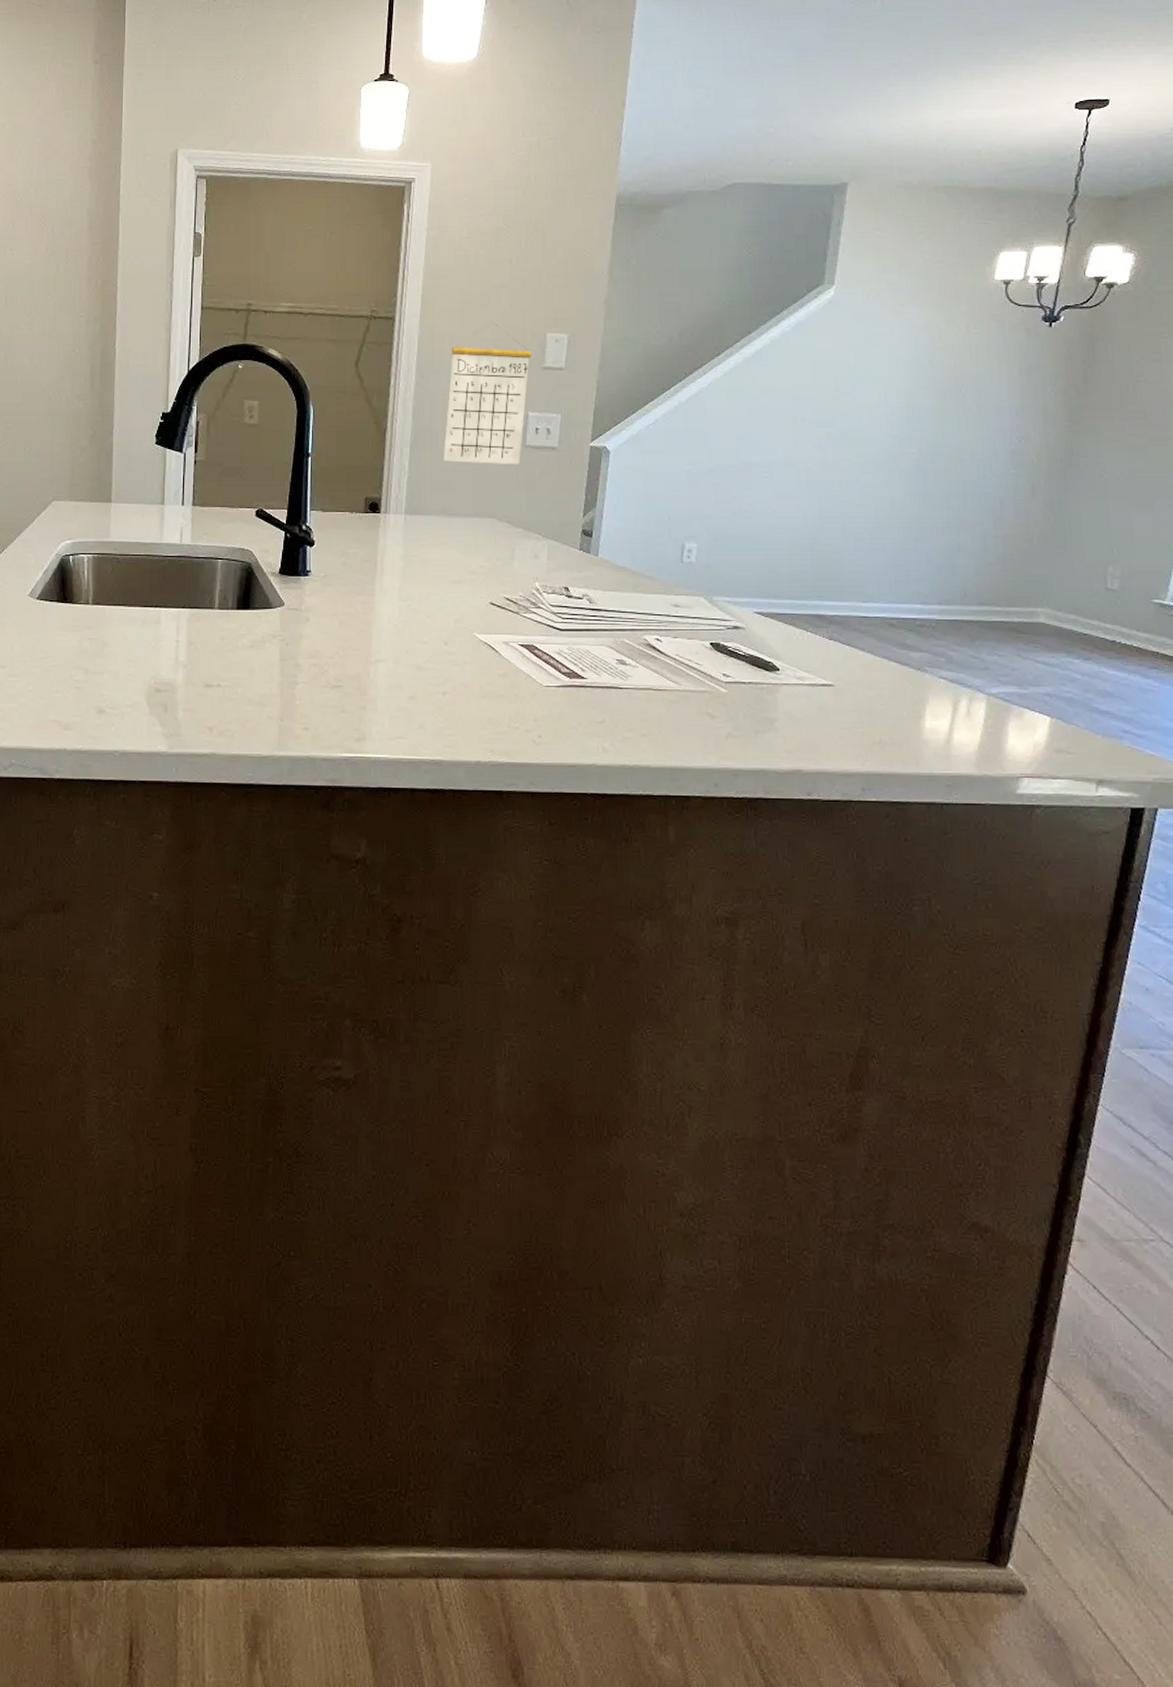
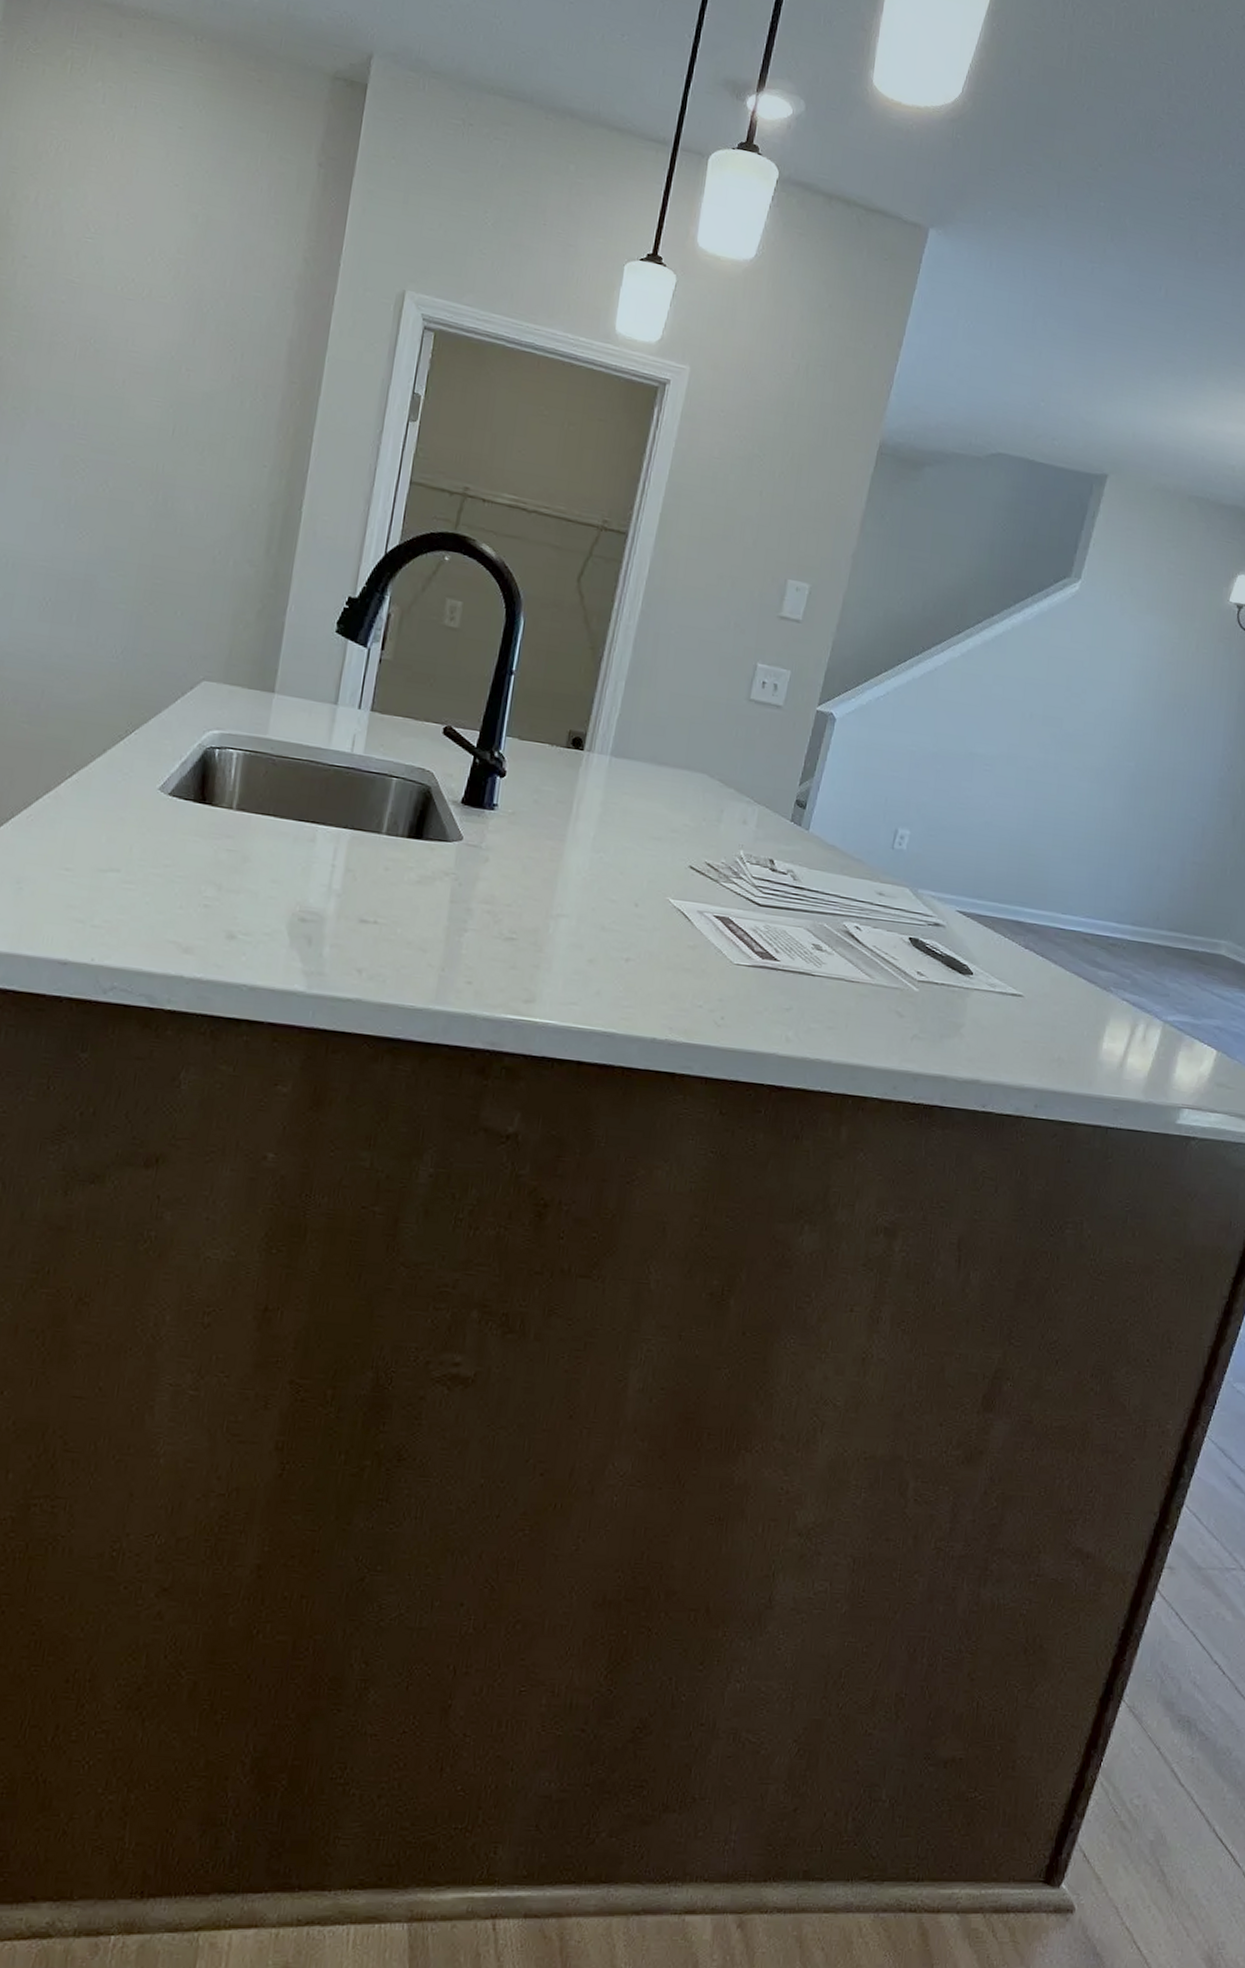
calendar: present [443,321,531,464] -> none [660,556,769,719]

